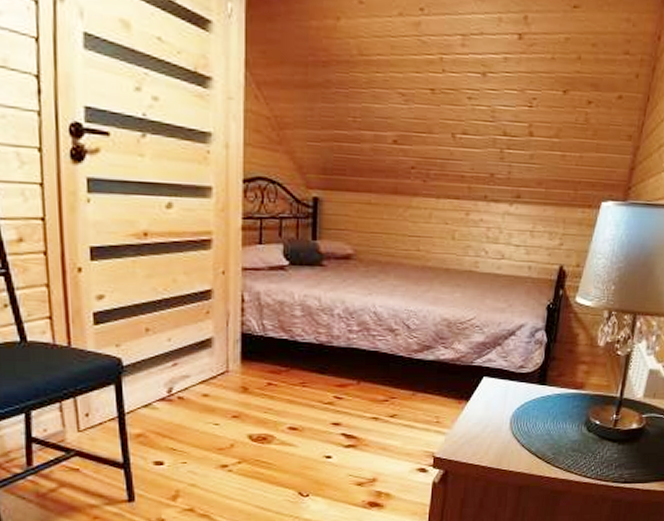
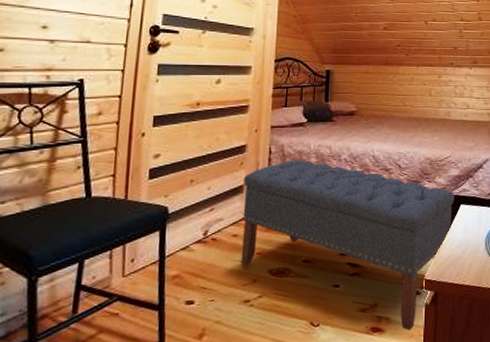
bench: none [211,311,477,509] -> present [240,159,455,331]

